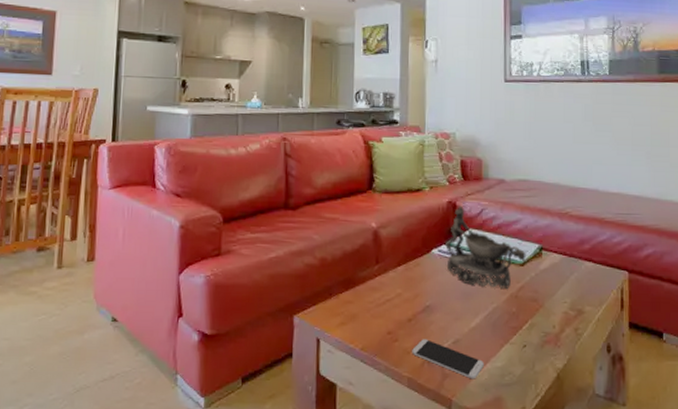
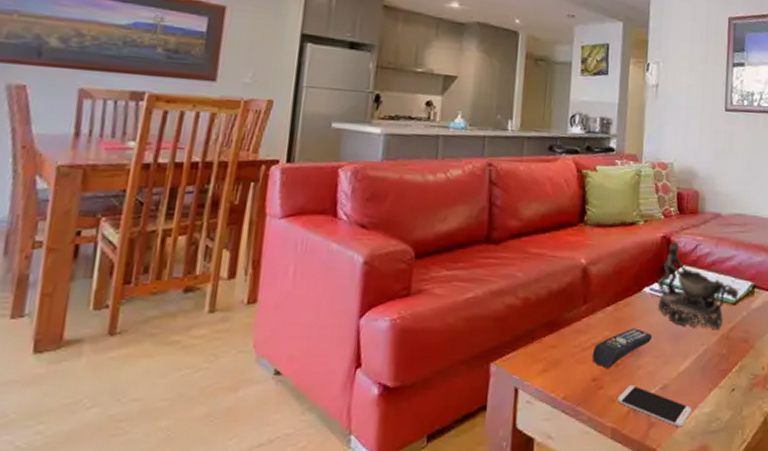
remote control: none [387,286,443,324] -> present [593,328,653,369]

